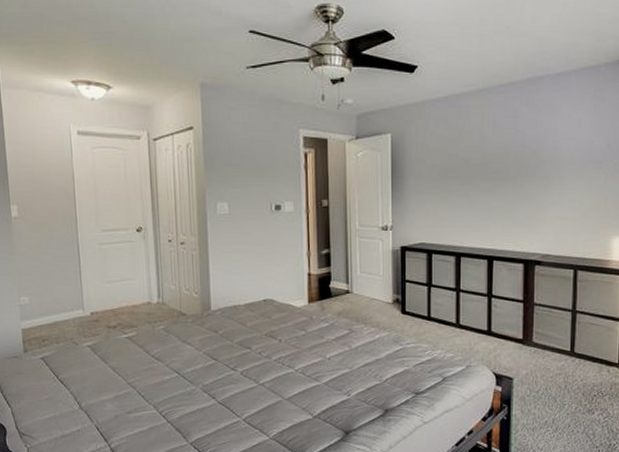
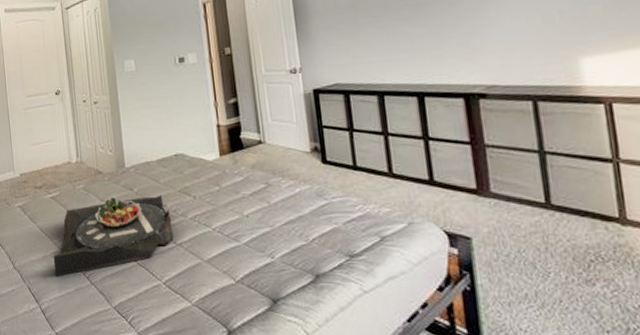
serving tray: none [126,337,256,415] -> present [53,195,174,276]

